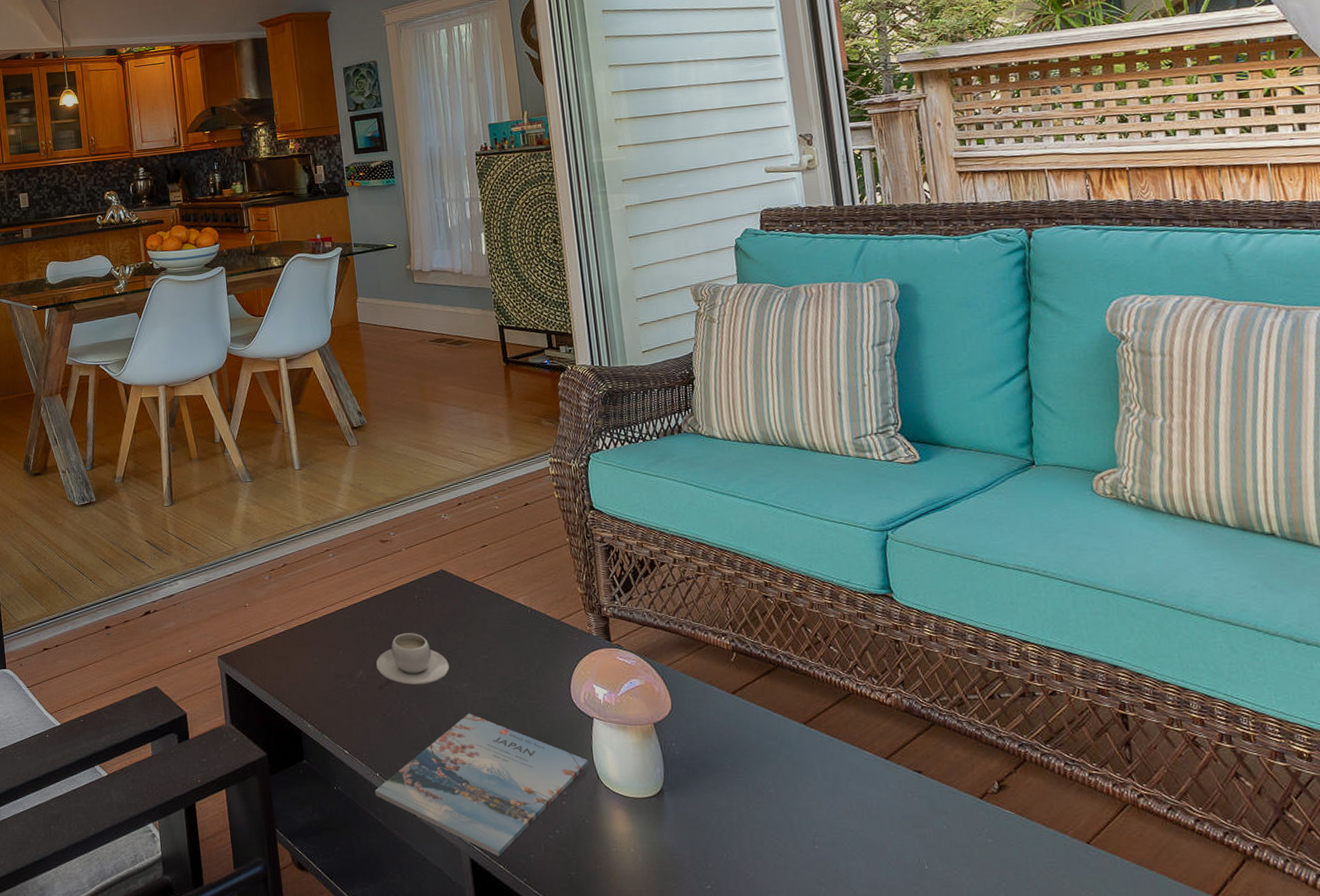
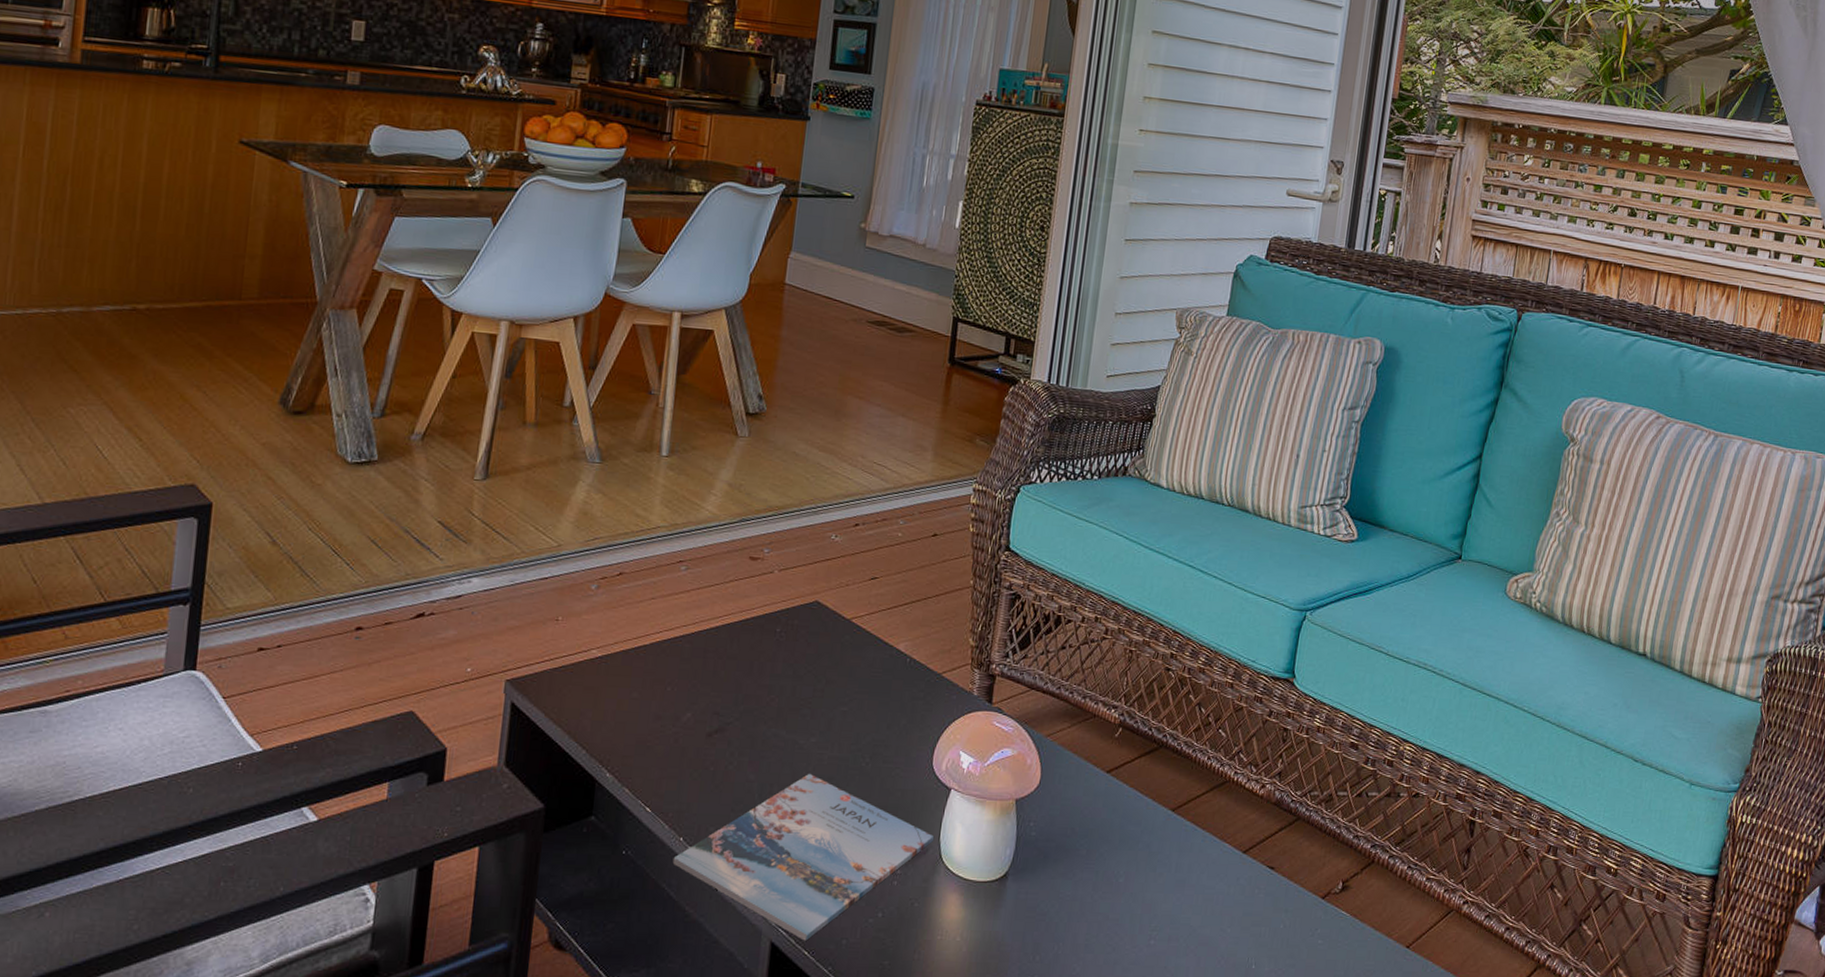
teacup: present [375,633,450,685] -> none [709,672,799,735]

